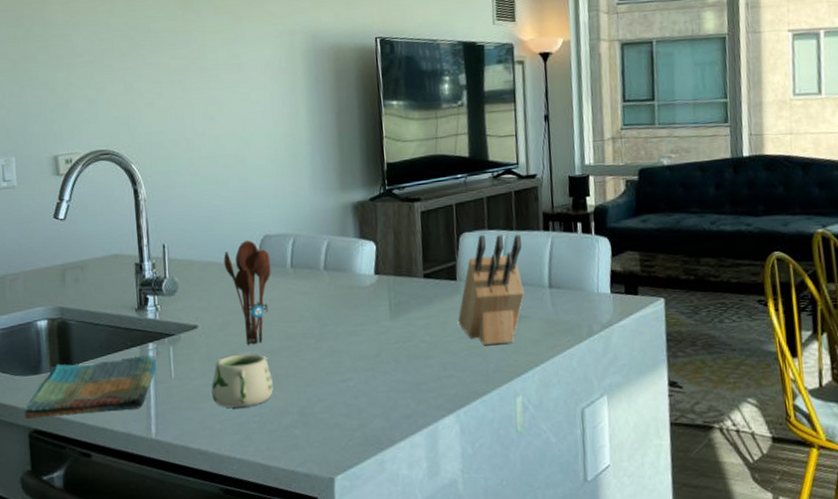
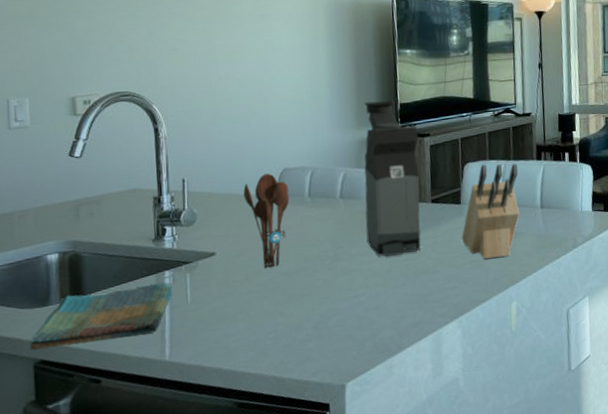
mug: present [211,353,274,408] -> none [227,276,289,327]
coffee maker: none [347,160,413,338] -> present [364,101,421,257]

